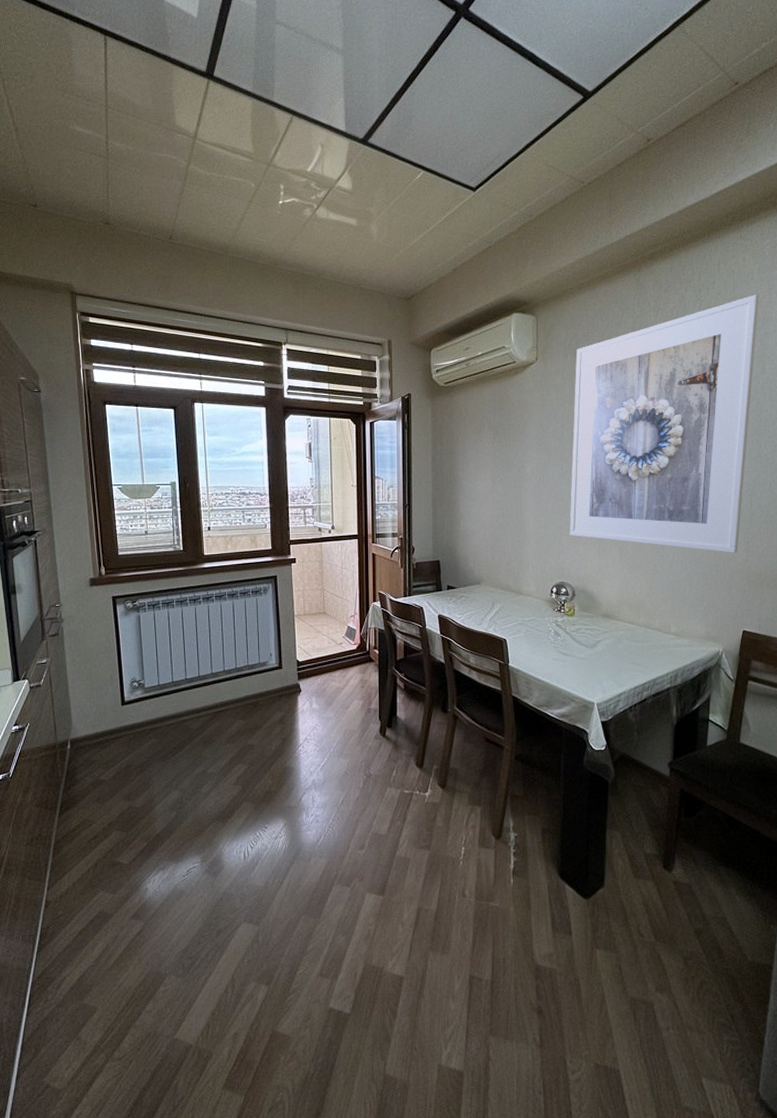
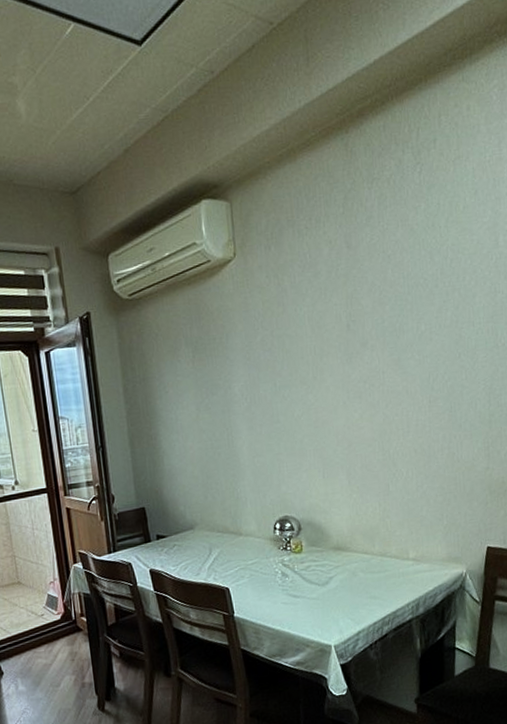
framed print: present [569,294,759,553] -> none [280,150,488,463]

